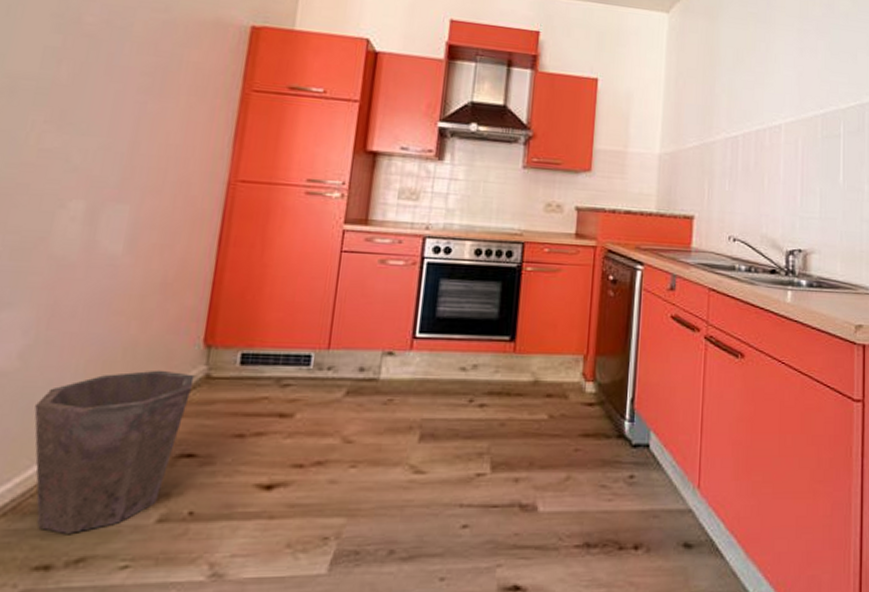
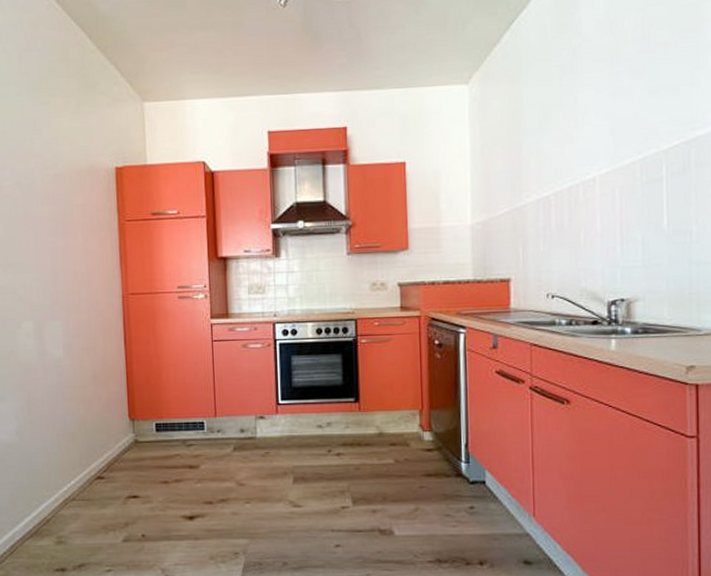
waste bin: present [34,370,195,534] -> none [33,438,128,549]

